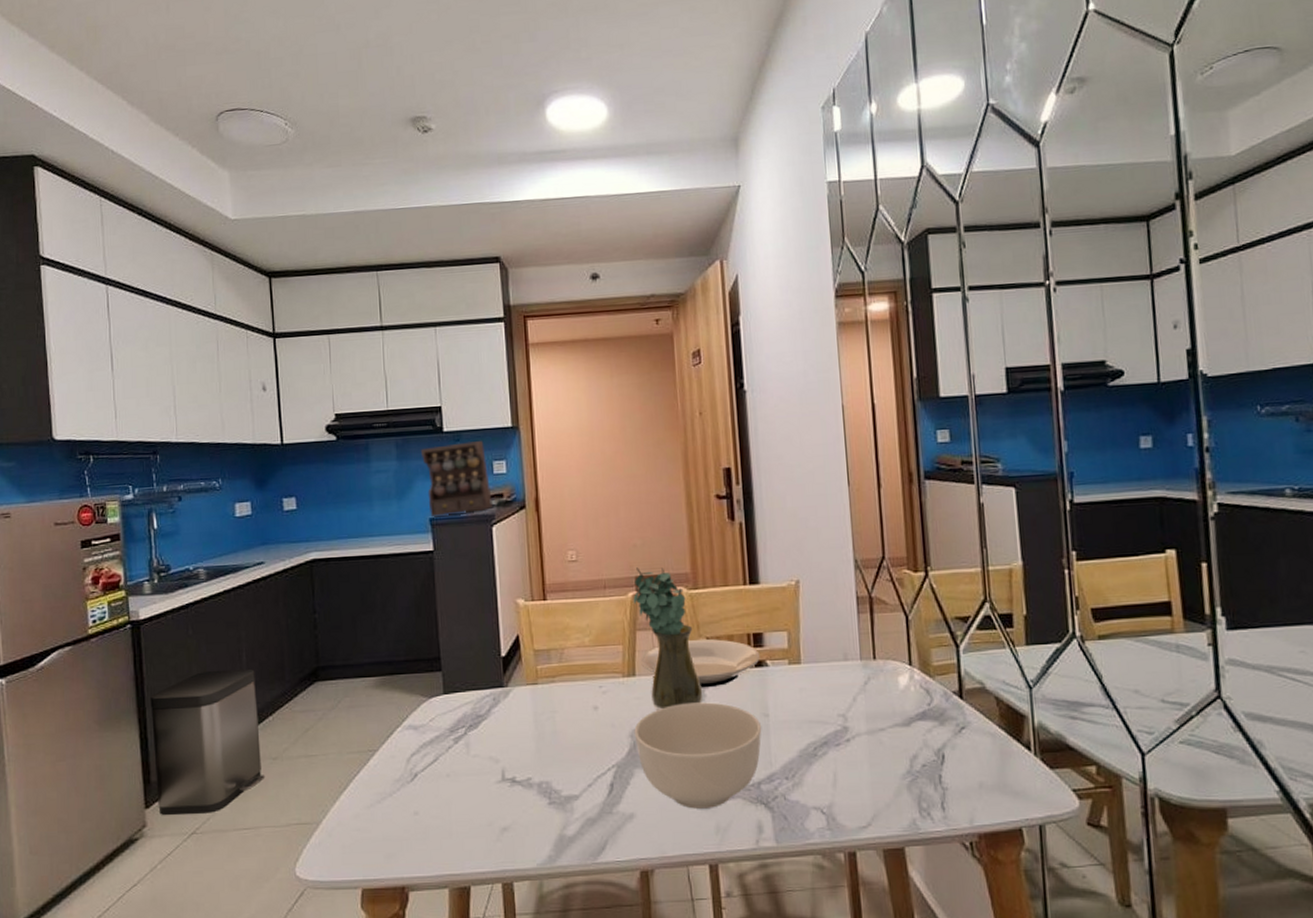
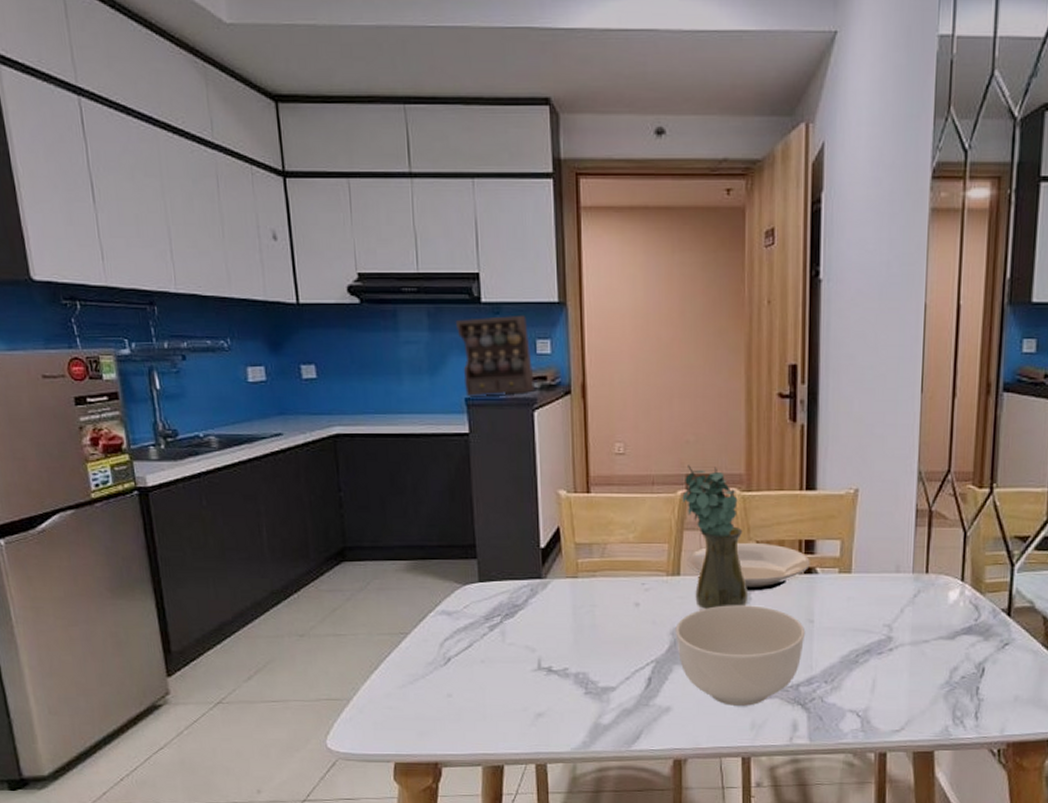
pedal bin: present [150,668,265,815] -> none [164,544,292,684]

